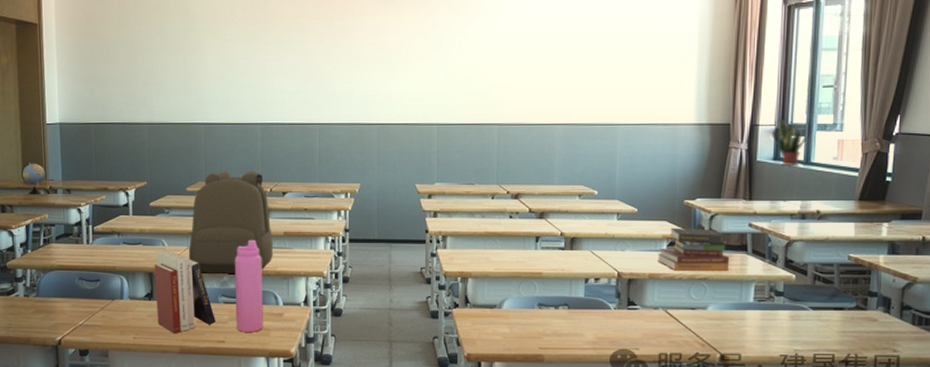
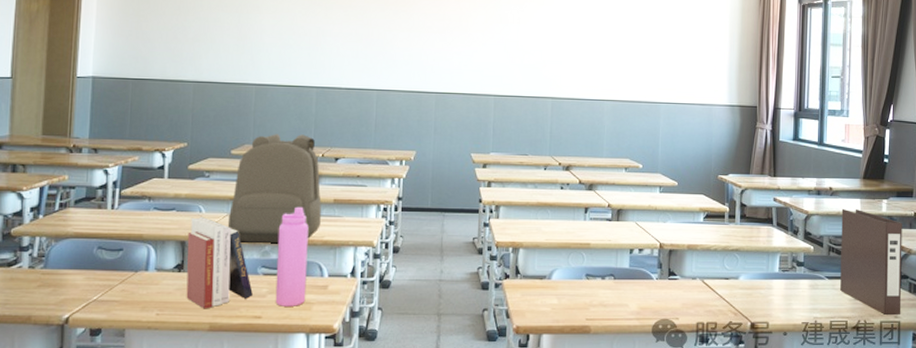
globe: present [21,162,45,194] -> none [41,117,70,153]
books: present [658,227,730,272] -> none [695,200,758,243]
potted plant: present [771,118,809,165] -> none [791,103,821,146]
binder: none [827,233,907,348] -> present [840,208,902,315]

